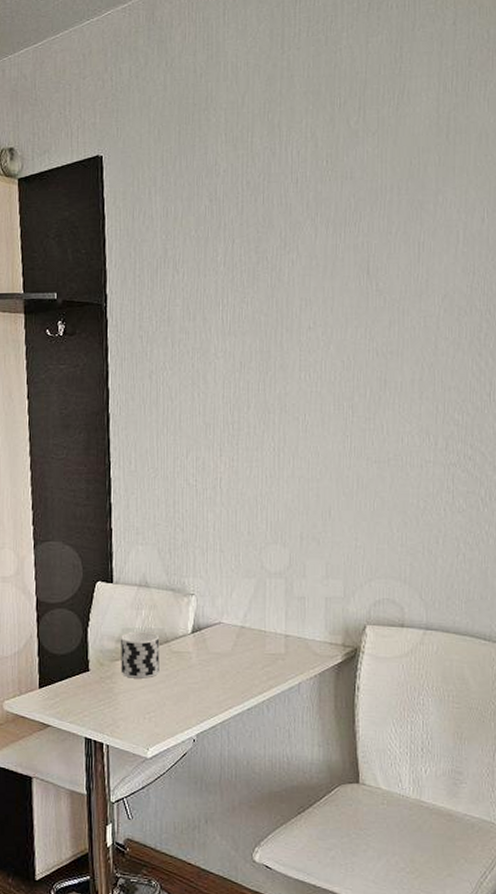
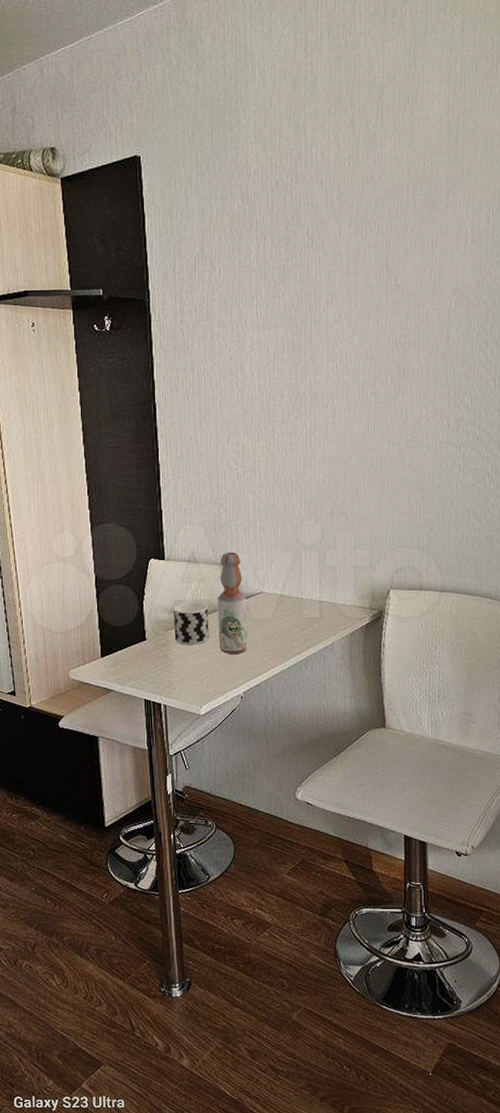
bottle: none [169,576,203,691] -> present [217,551,248,654]

